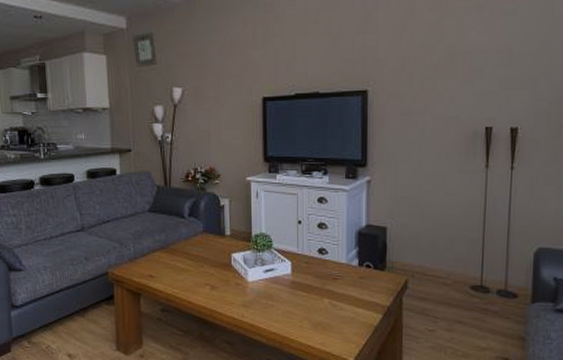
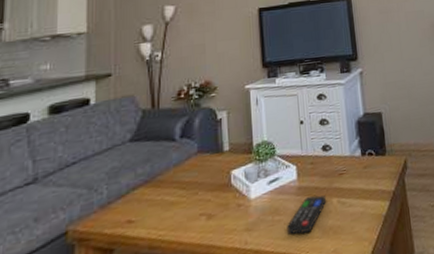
remote control: none [279,291,317,323] -> present [287,195,326,234]

